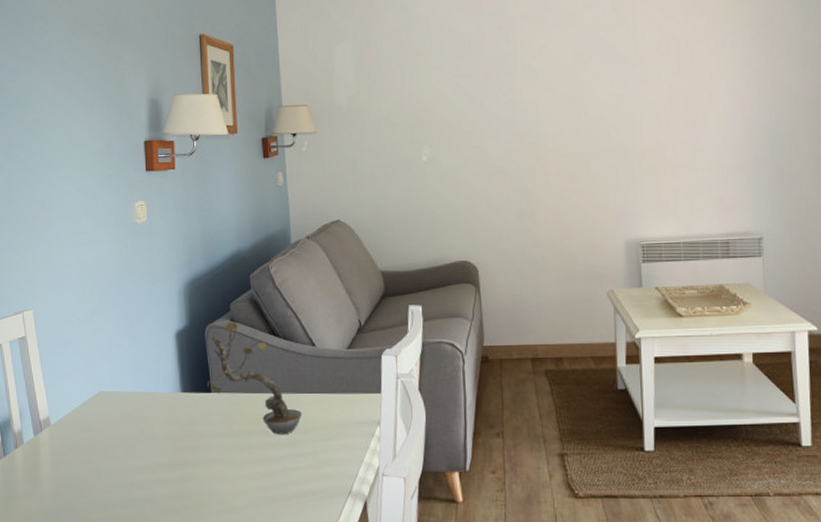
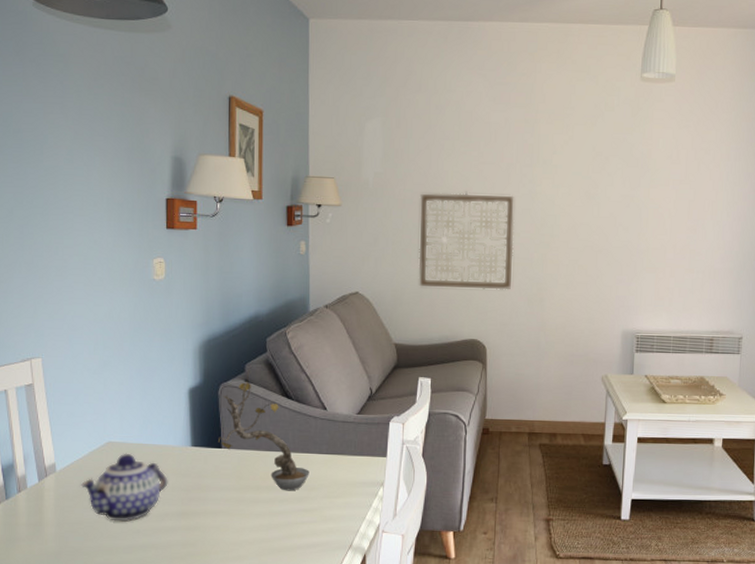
teapot: none [74,402,160,474] -> present [80,453,168,521]
wall art: none [396,106,499,210] -> present [419,191,514,290]

